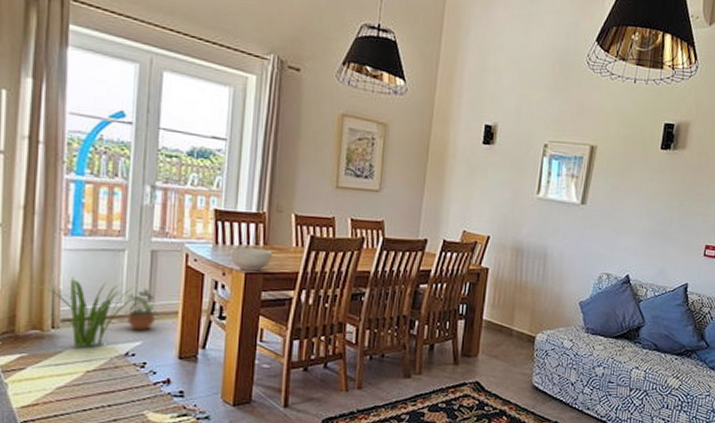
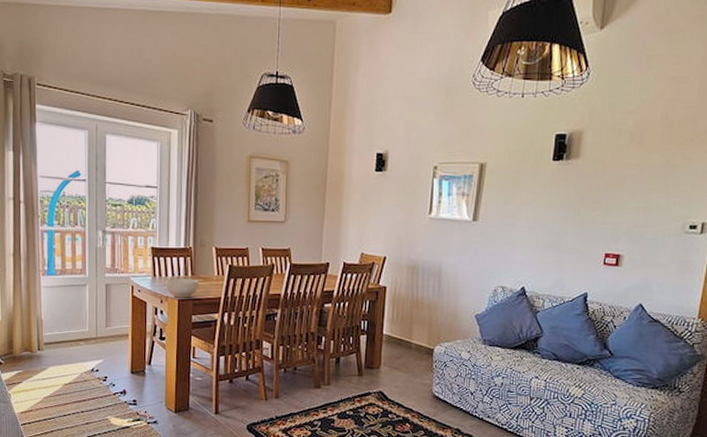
decorative plant: present [36,276,143,349] -> none [25,308,101,366]
potted plant: present [120,289,158,331] -> none [85,316,114,351]

